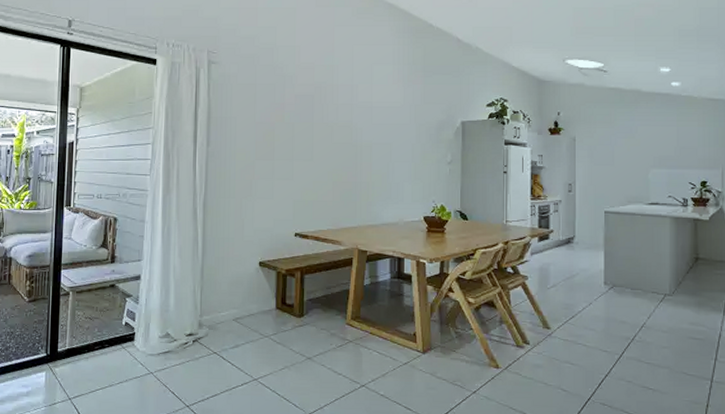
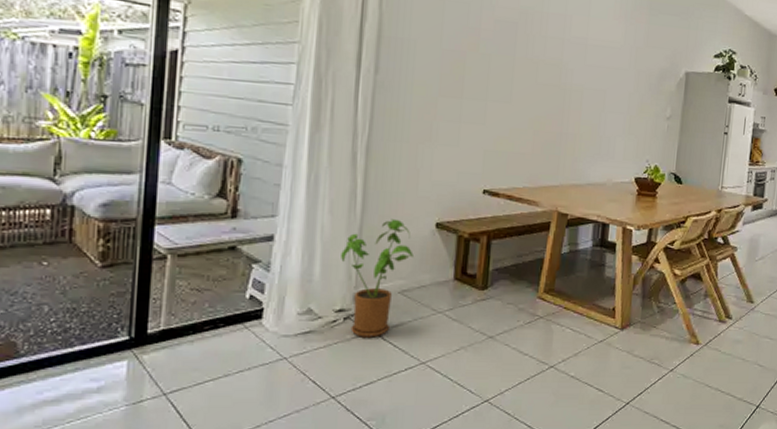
house plant: none [189,259,243,357] -> present [341,218,414,338]

